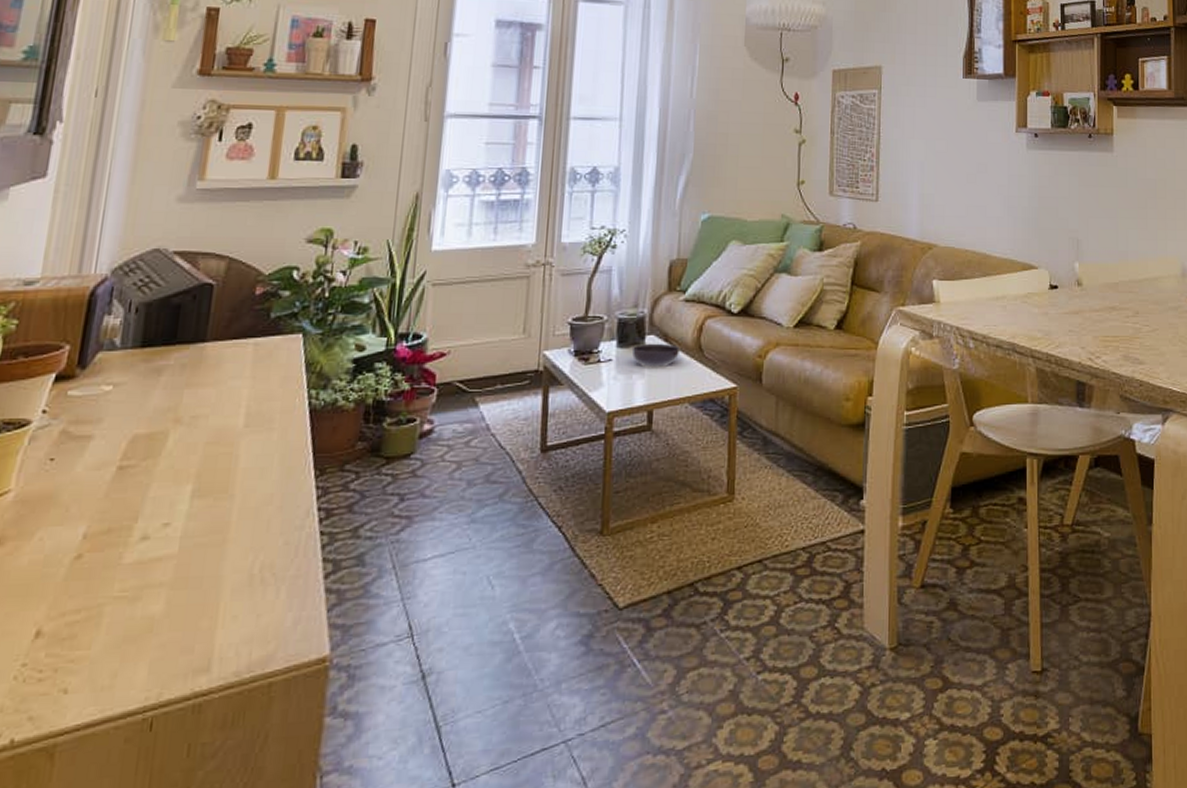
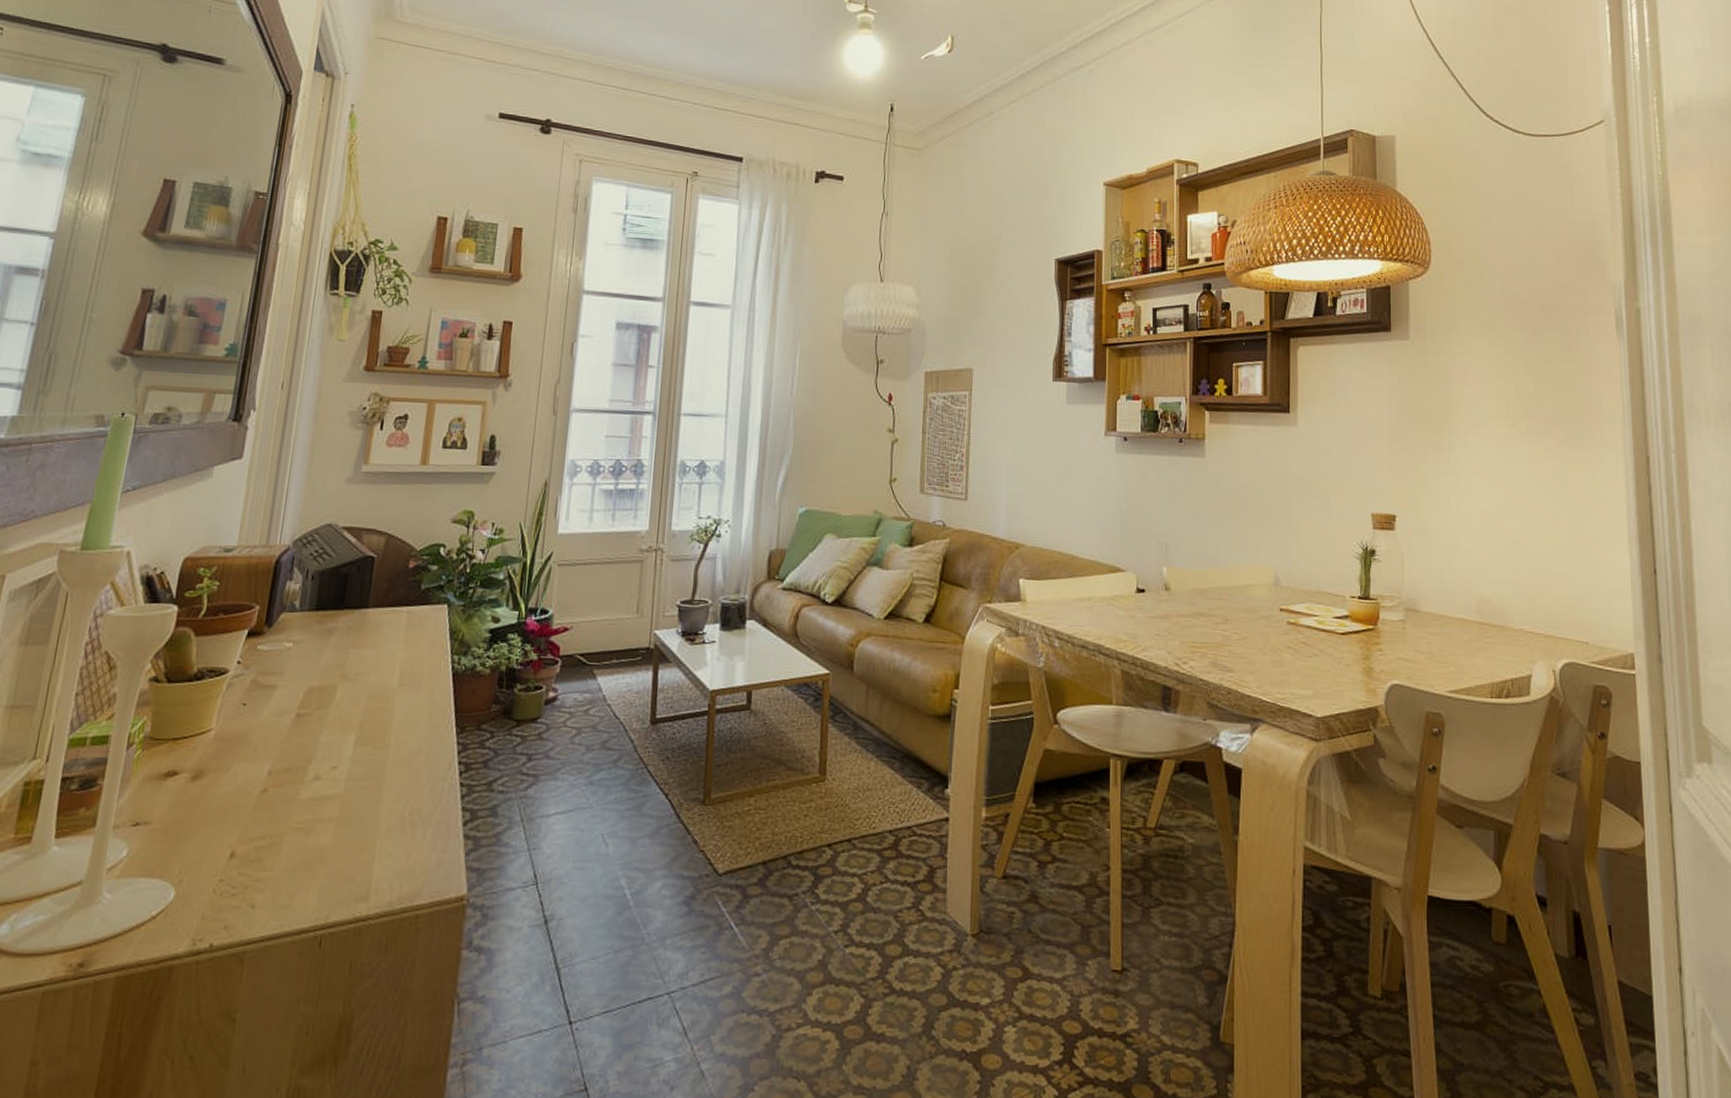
bowl: present [631,343,681,368] -> none [733,627,778,652]

